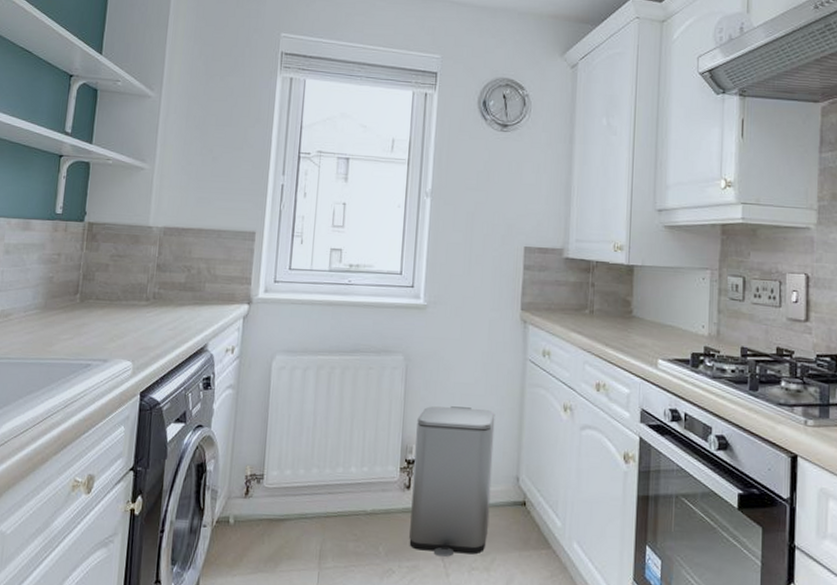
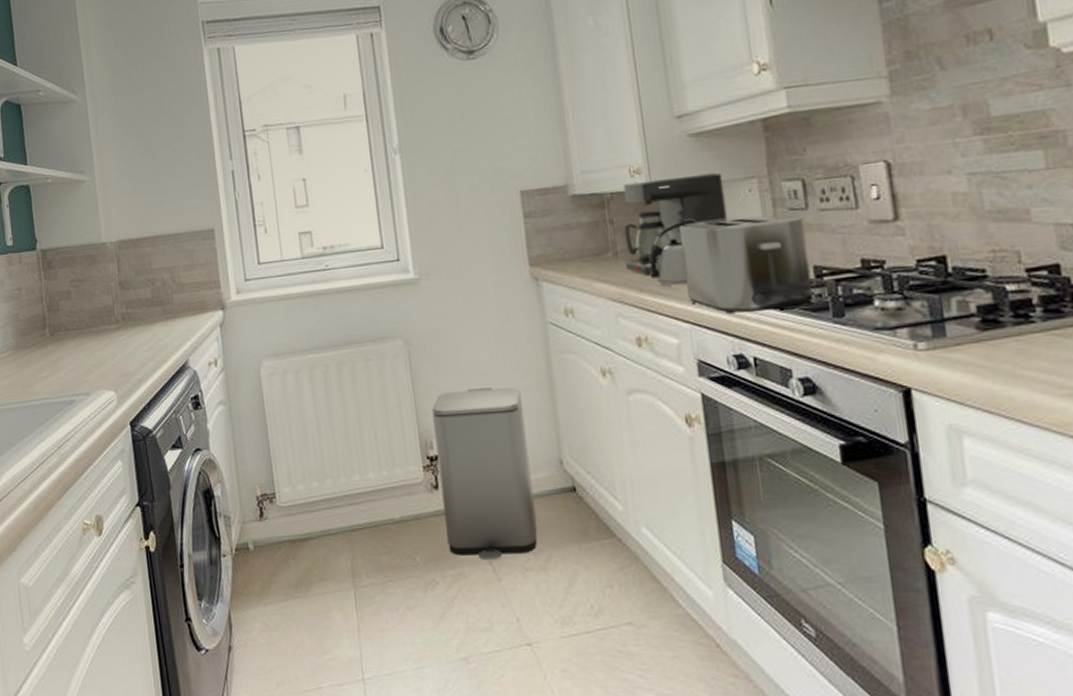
coffee maker: none [598,256,685,335] -> present [623,172,728,277]
kettle: none [616,293,658,346] -> present [649,218,695,287]
toaster: none [642,296,739,378] -> present [680,215,814,315]

